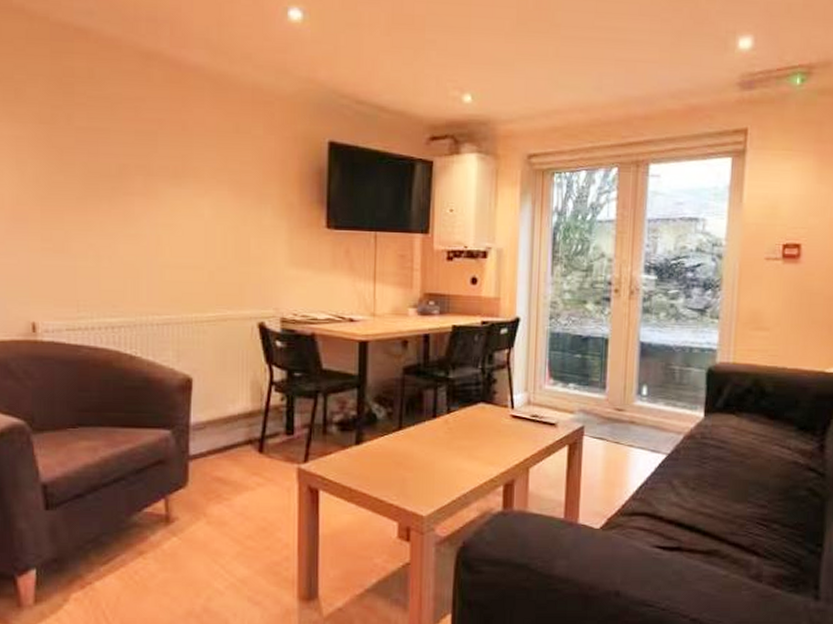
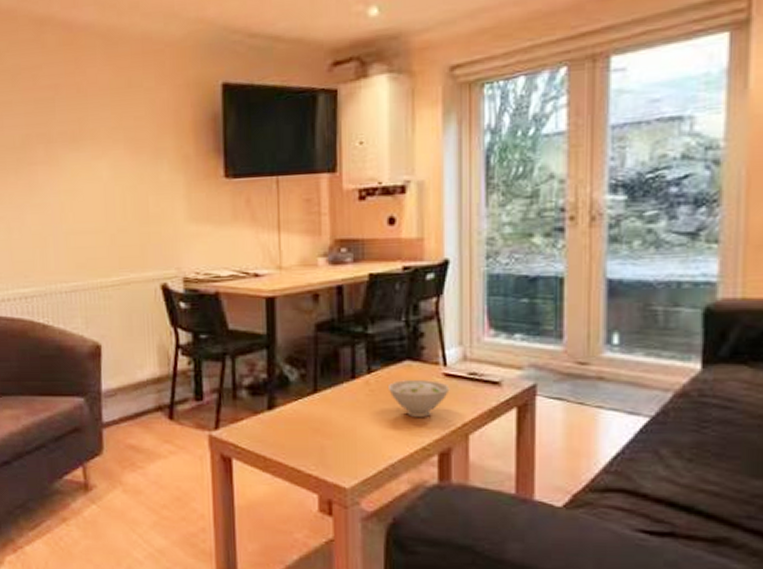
bowl: none [465,420,516,453] -> present [389,380,450,417]

